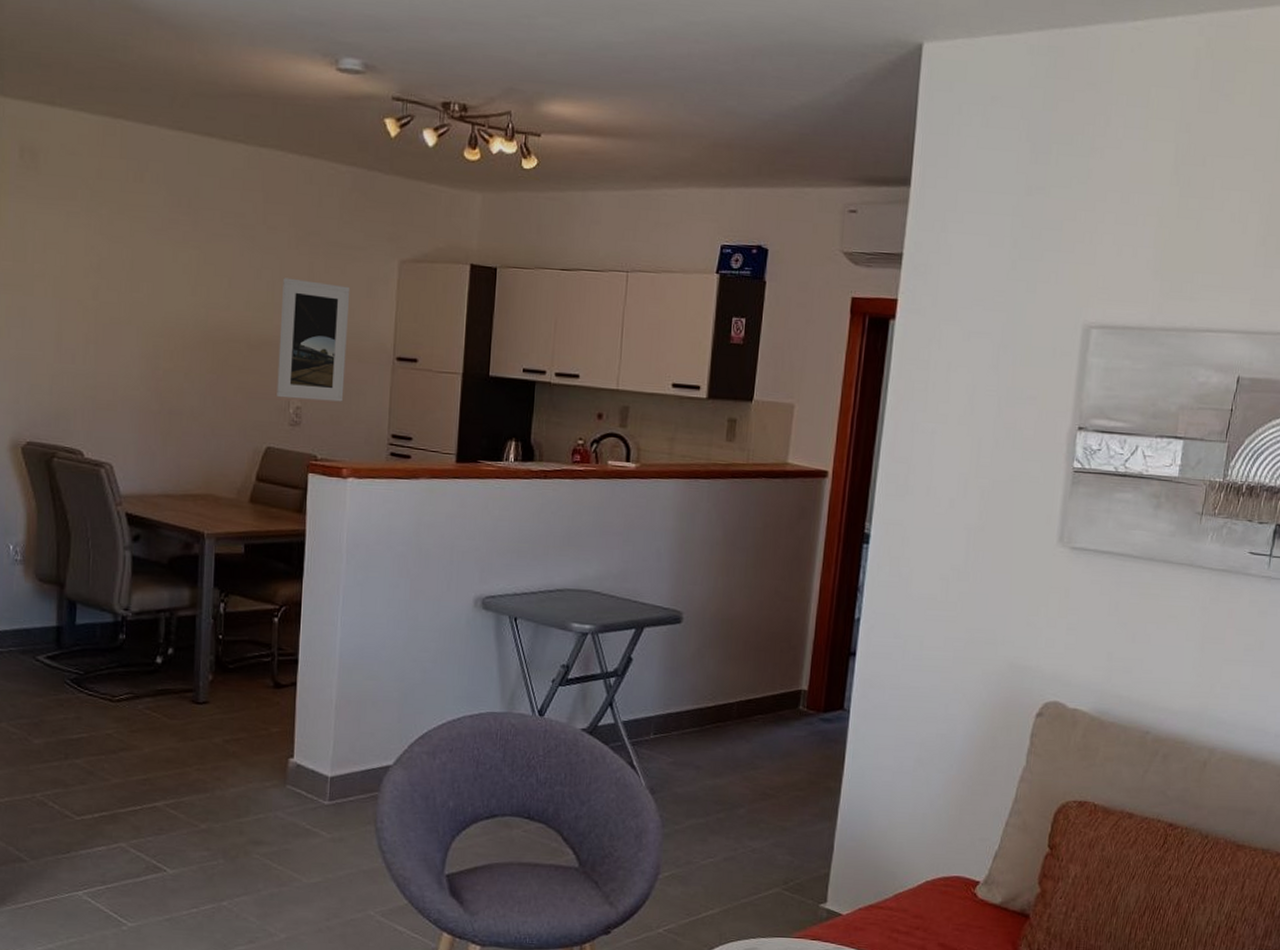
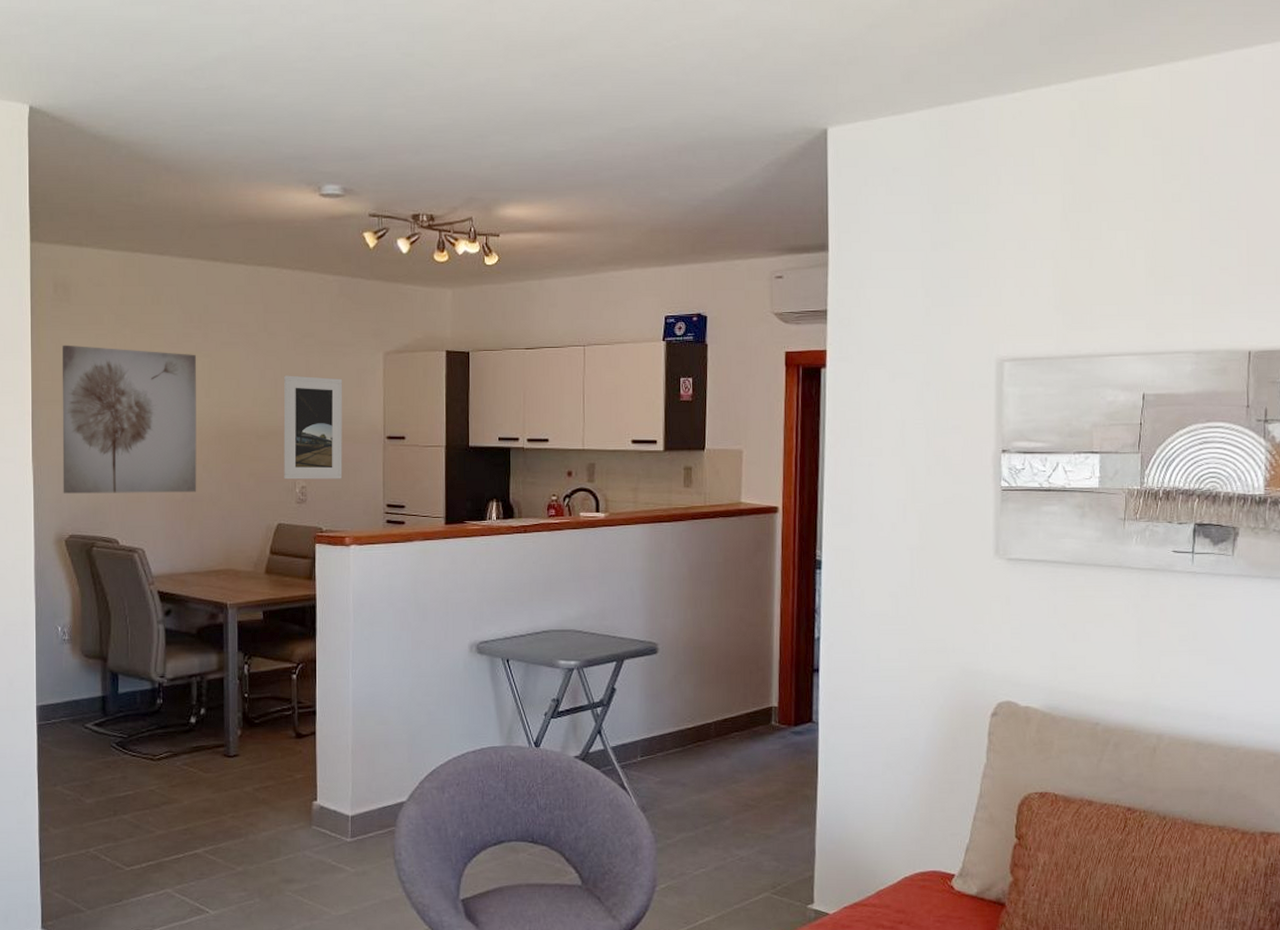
wall art: none [21,220,182,404] -> present [61,345,197,494]

